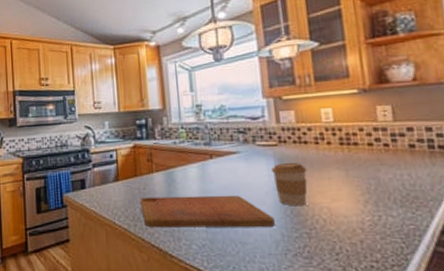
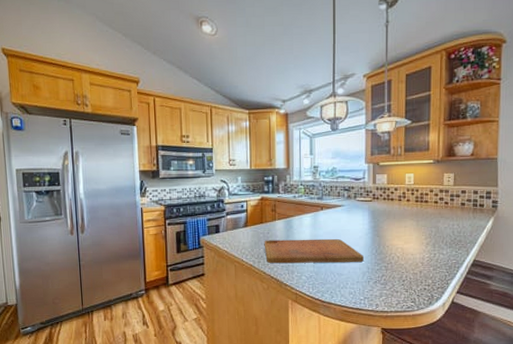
coffee cup: present [272,163,308,206] -> none [366,215,391,247]

